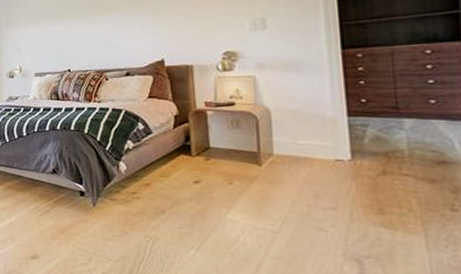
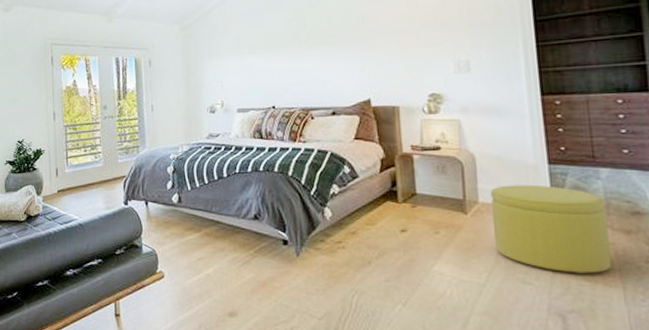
ottoman: none [286,136,413,221] -> present [491,184,612,273]

